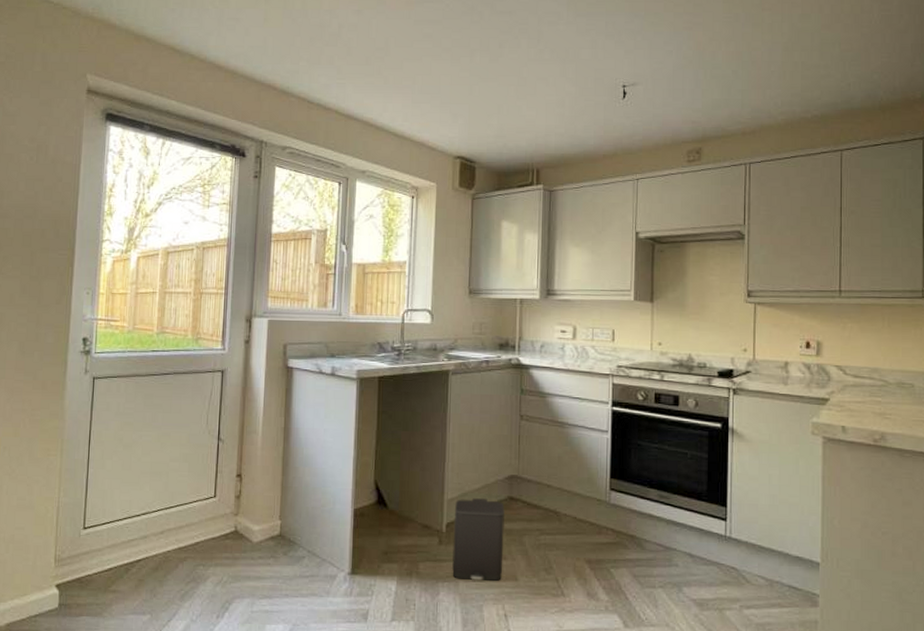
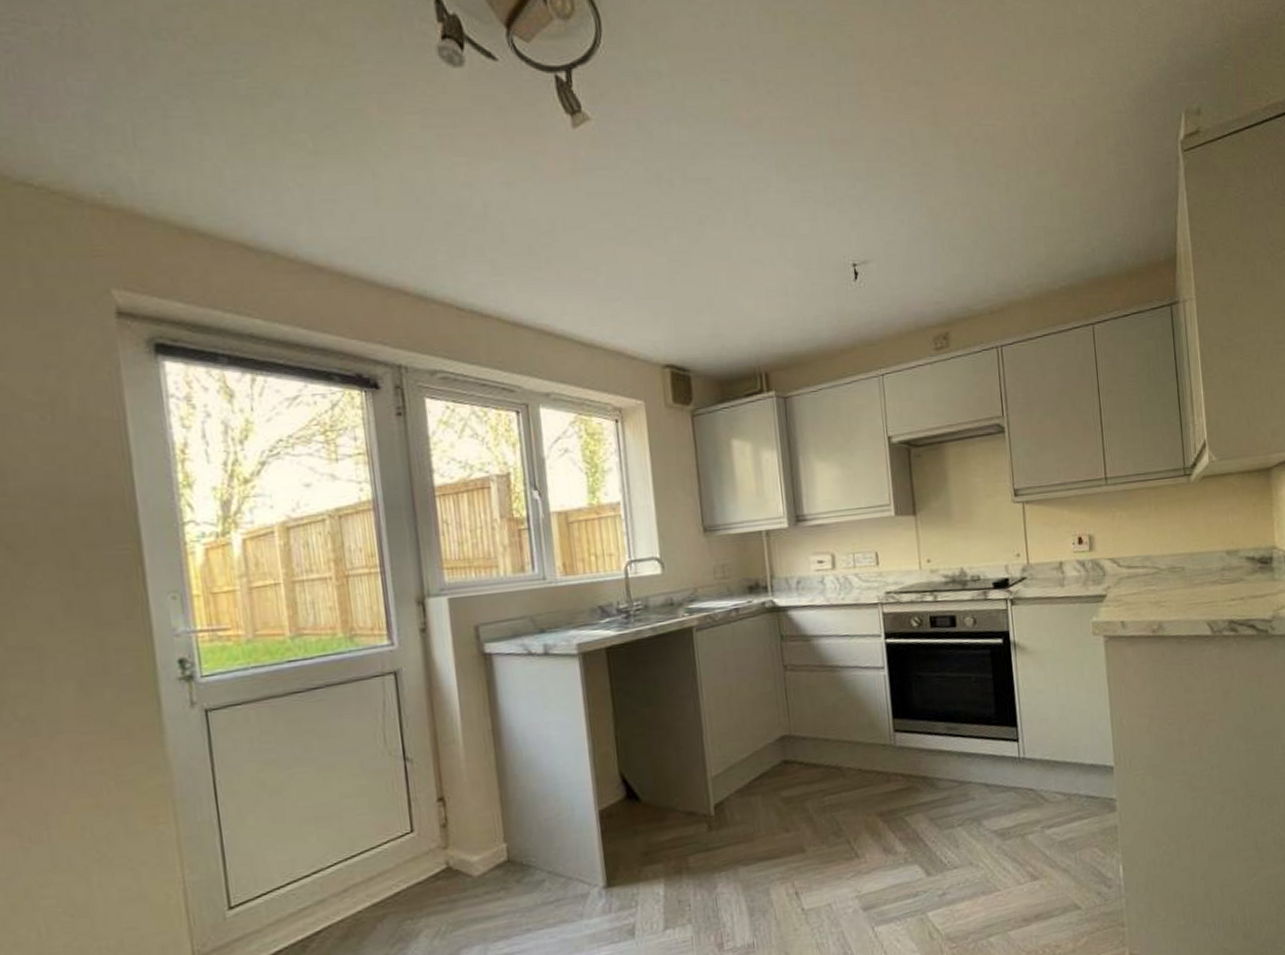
pedal bin: present [452,498,505,581] -> none [721,768,787,865]

